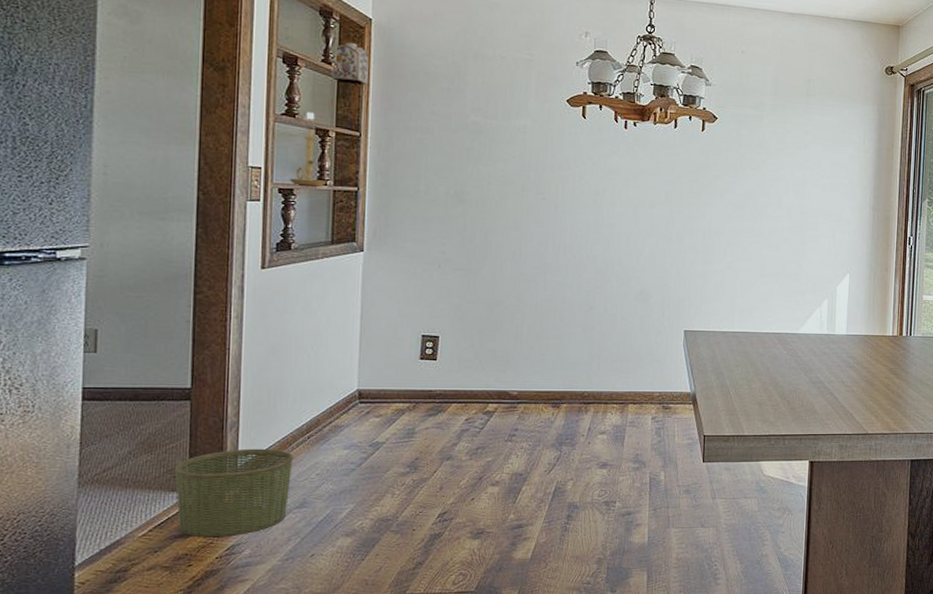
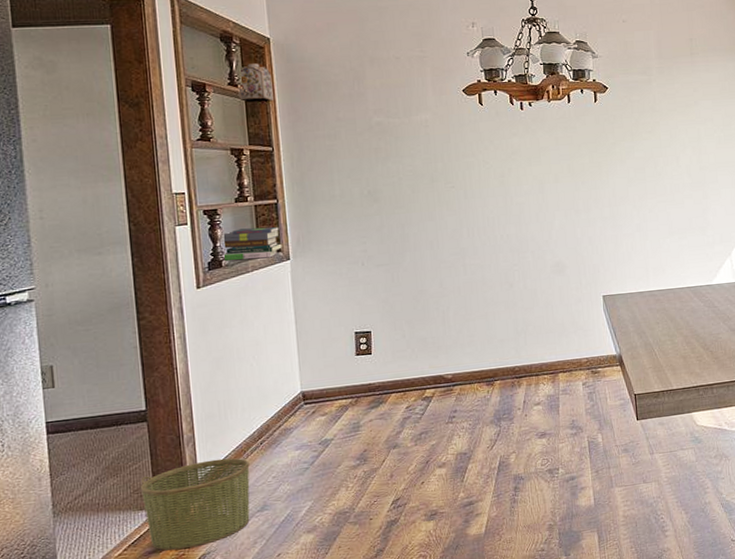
candle holder: present [290,112,327,188] -> none [213,134,248,206]
books: none [294,212,357,247] -> present [223,227,282,260]

